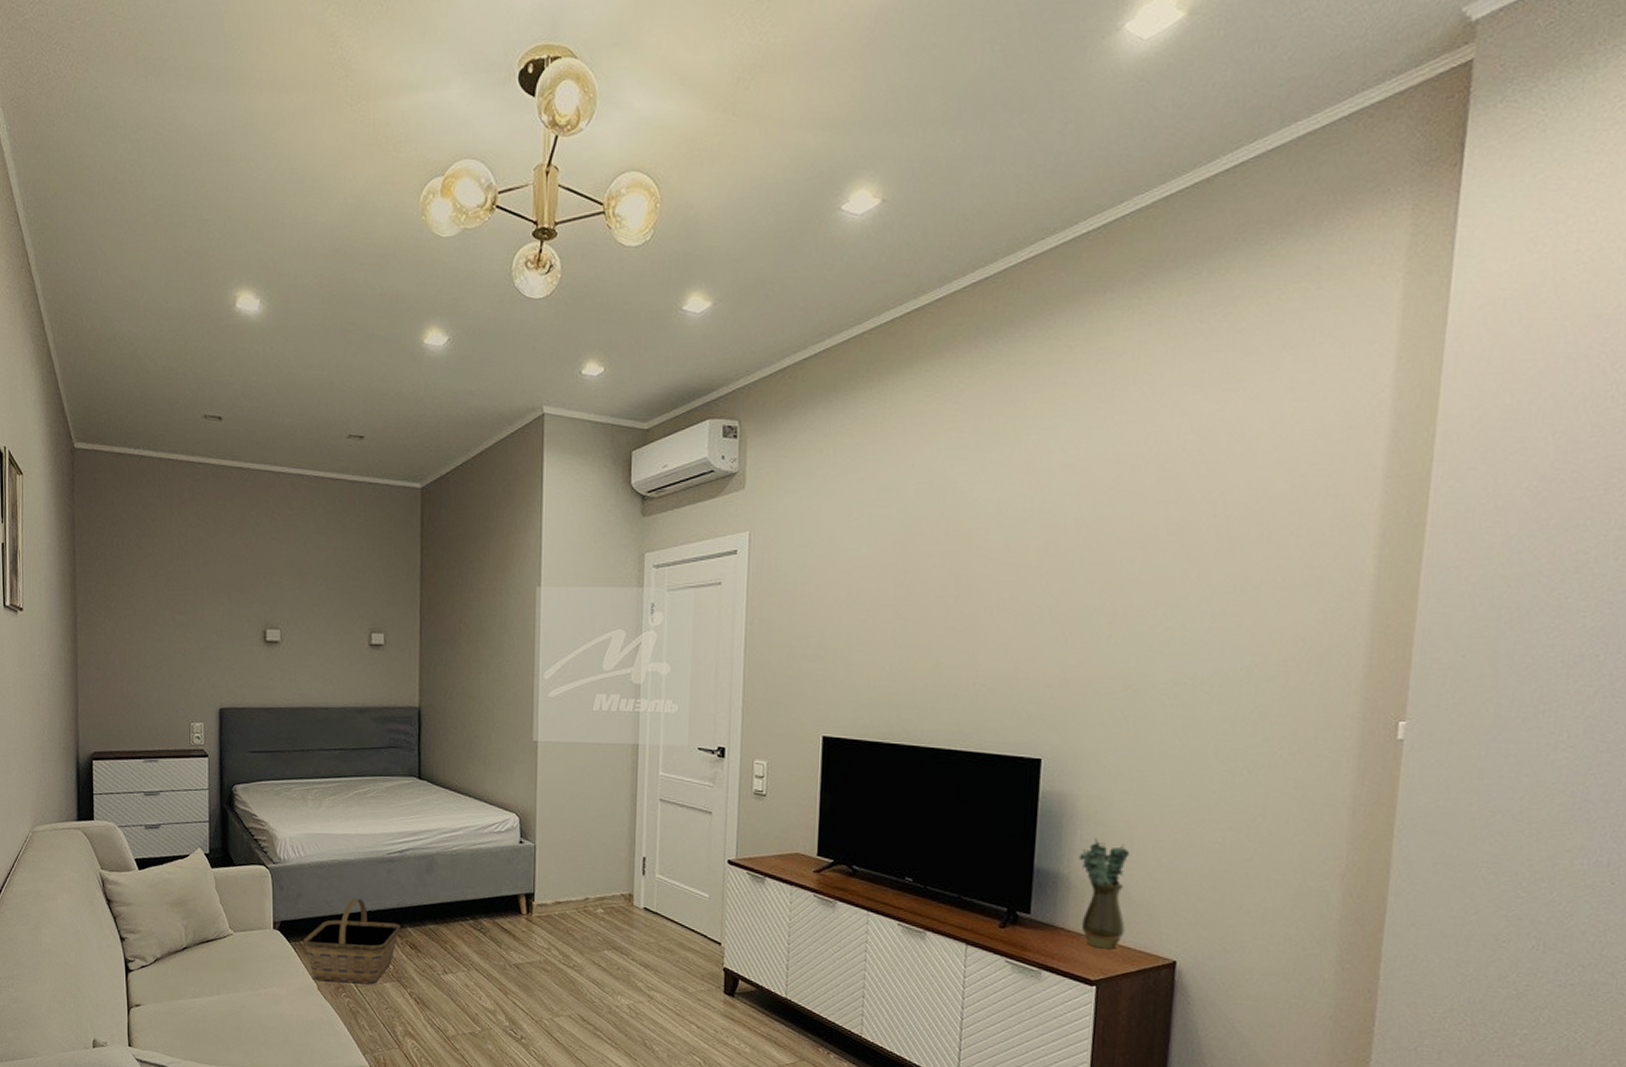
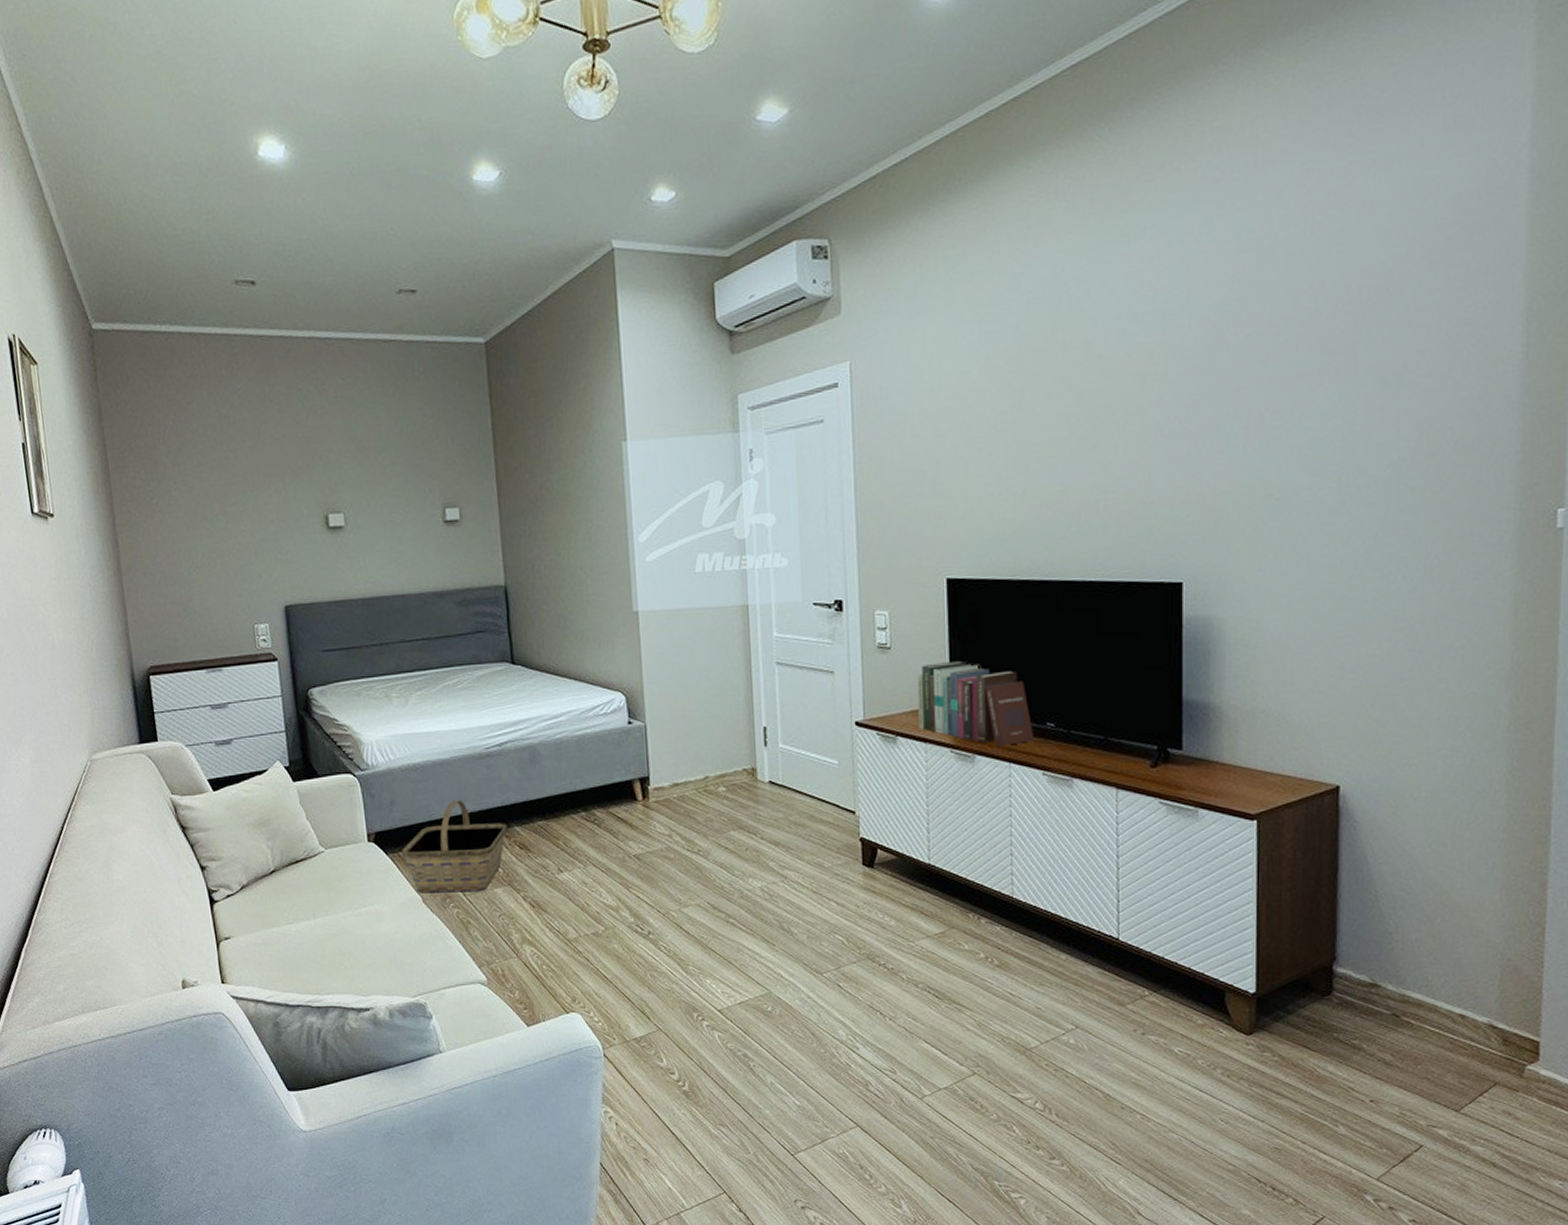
books: none [786,812,893,895] -> present [917,660,1034,746]
vase: present [1078,838,1130,950] -> none [1229,662,1284,780]

